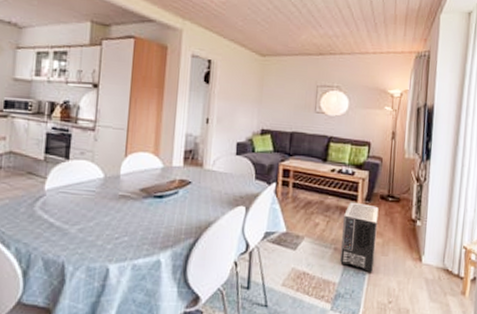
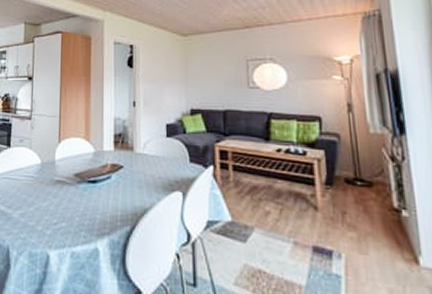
air purifier: present [339,202,379,273] -> none [300,186,351,276]

